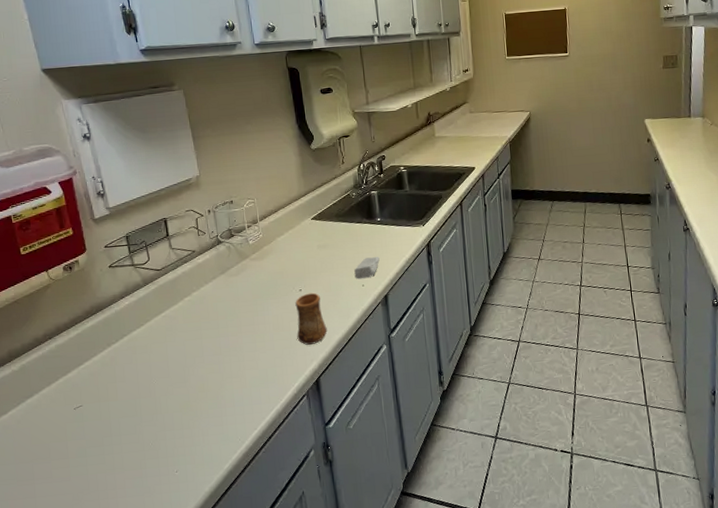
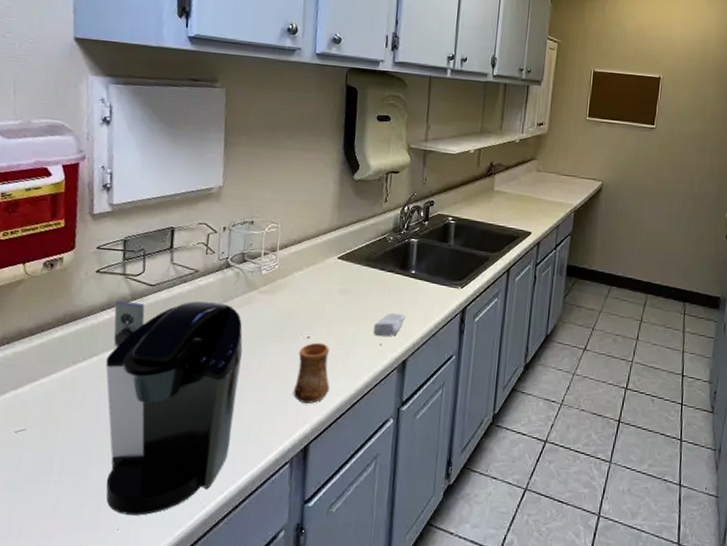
coffee maker: none [131,274,254,459] -> present [105,300,243,516]

